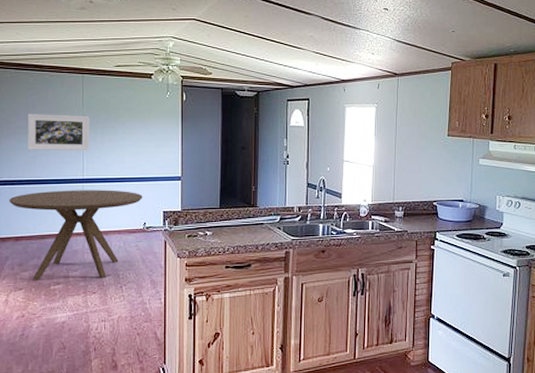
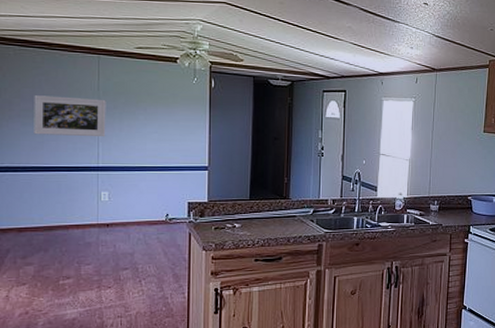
dining table: present [9,190,143,280] -> none [11,178,166,274]

